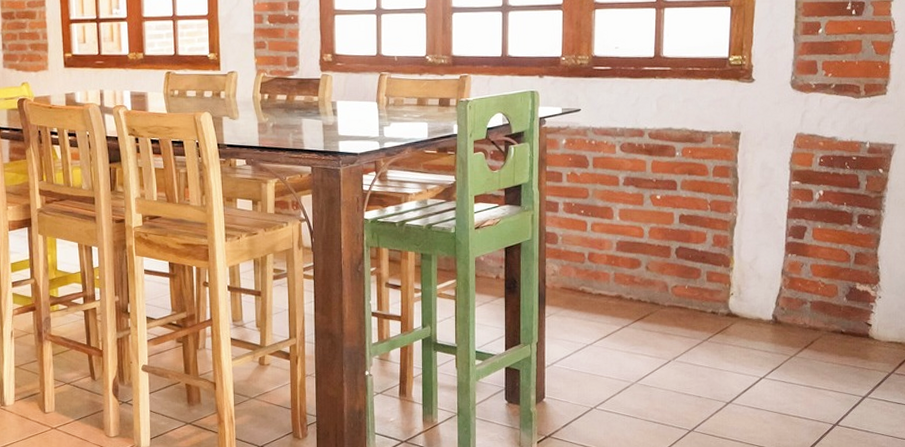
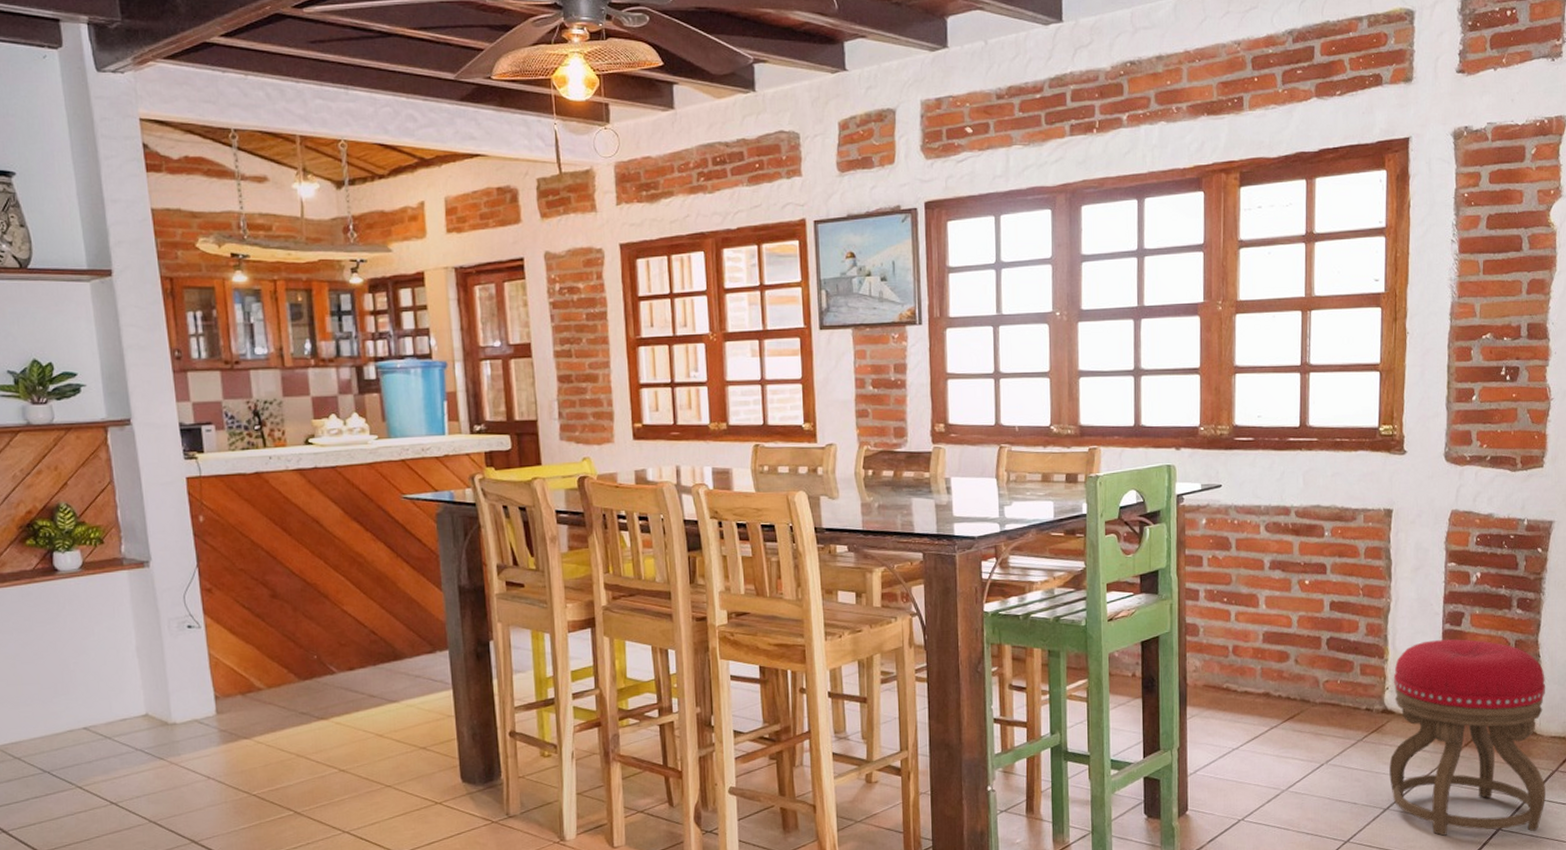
stool: none [732,251,884,429] -> present [1389,639,1546,836]

